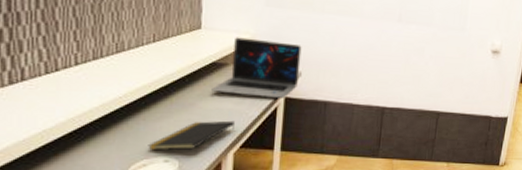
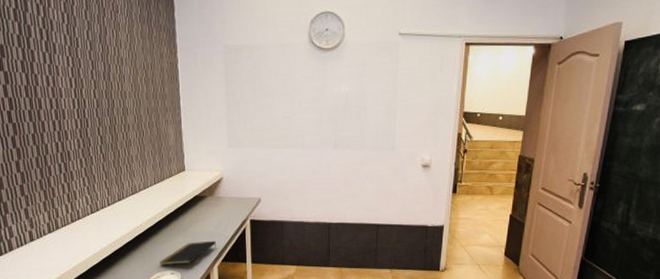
laptop: present [211,37,302,100] -> none [197,174,260,222]

